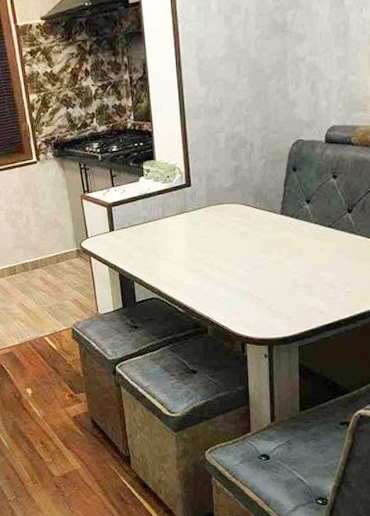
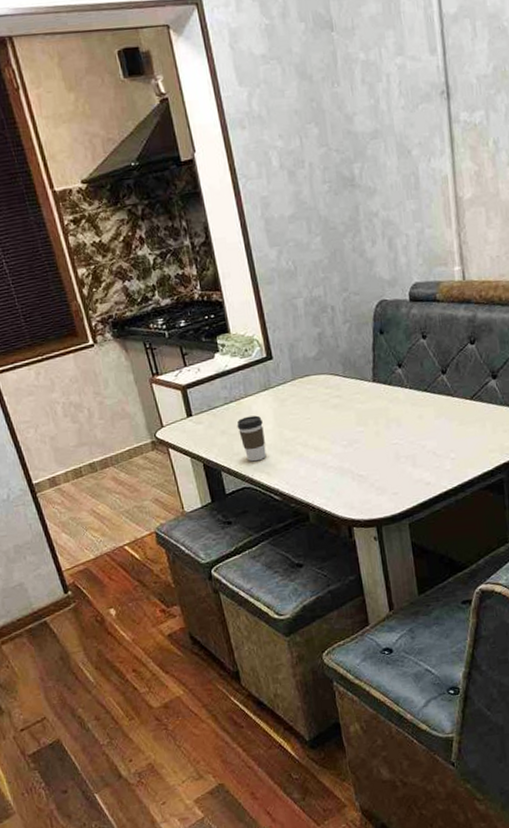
coffee cup: none [152,235,176,276] -> present [236,415,267,462]

